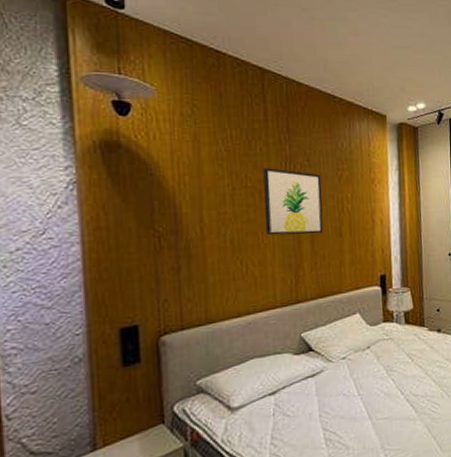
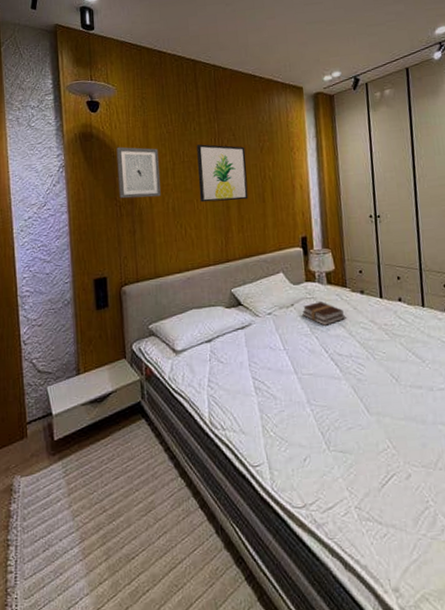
wall art: none [155,163,216,228] -> present [116,146,161,199]
book: none [379,342,422,367] -> present [302,302,345,326]

